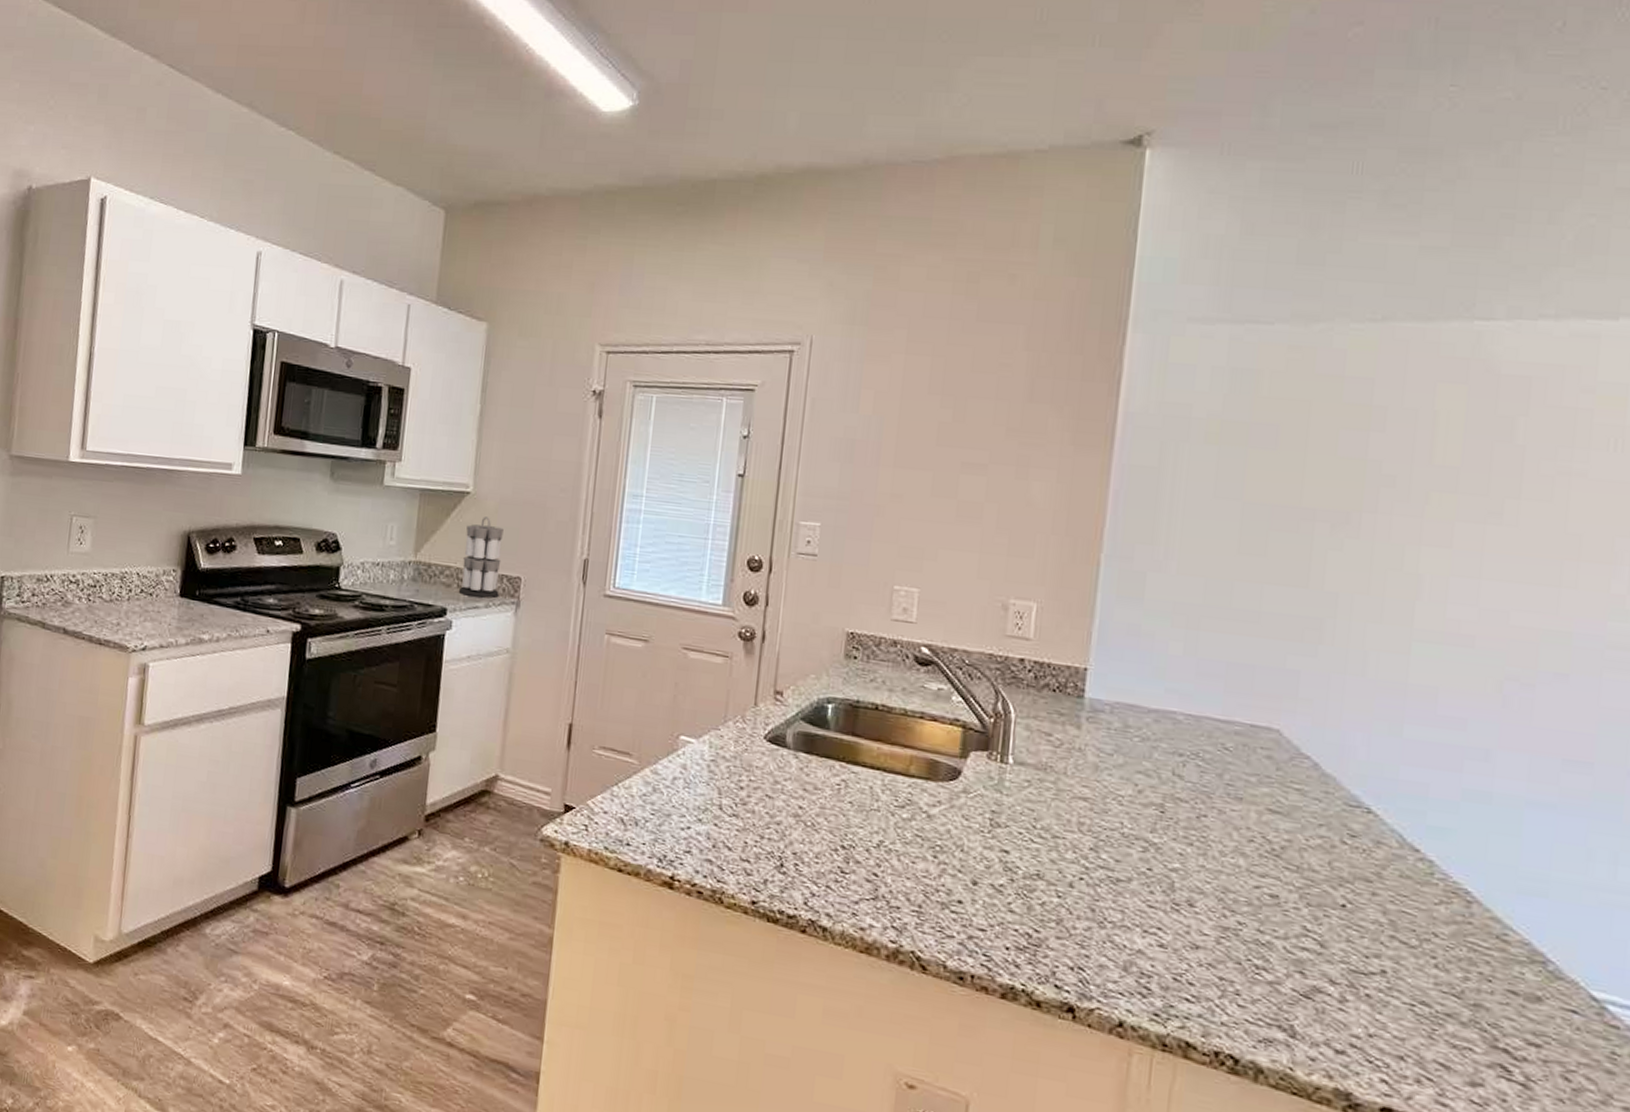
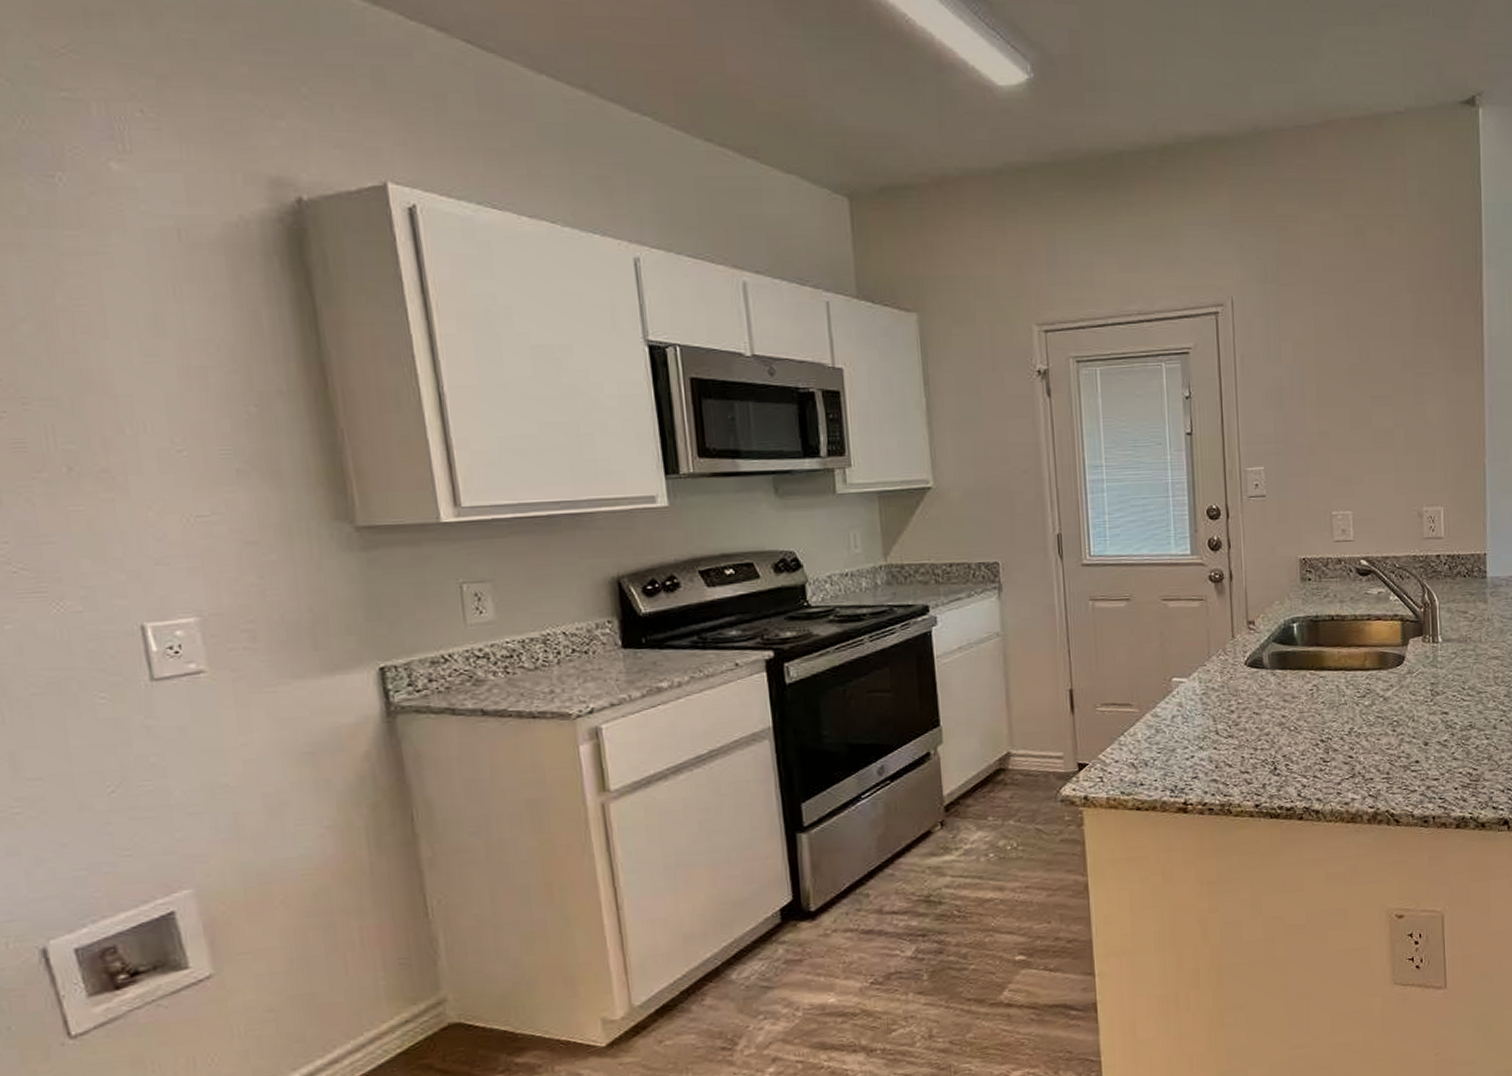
spice rack: present [458,517,504,599] -> none [934,509,980,589]

